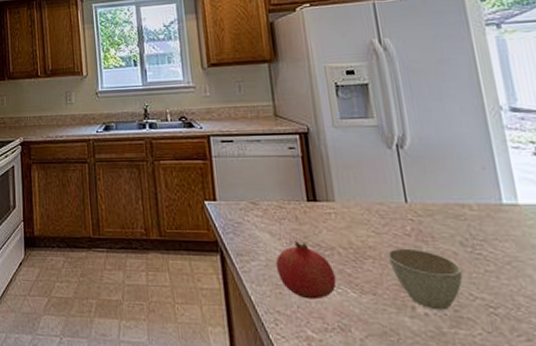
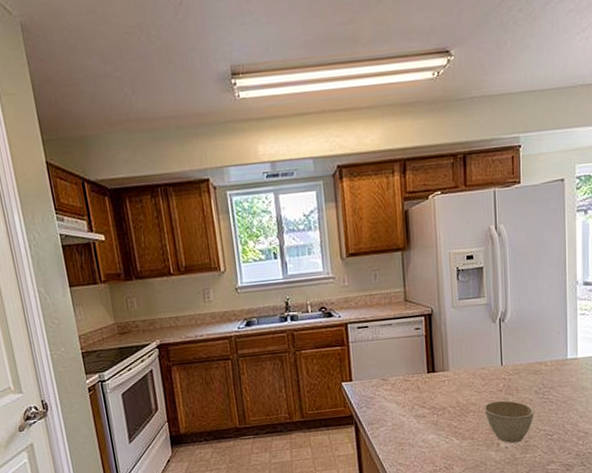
fruit: present [275,240,337,300] -> none [399,405,445,451]

